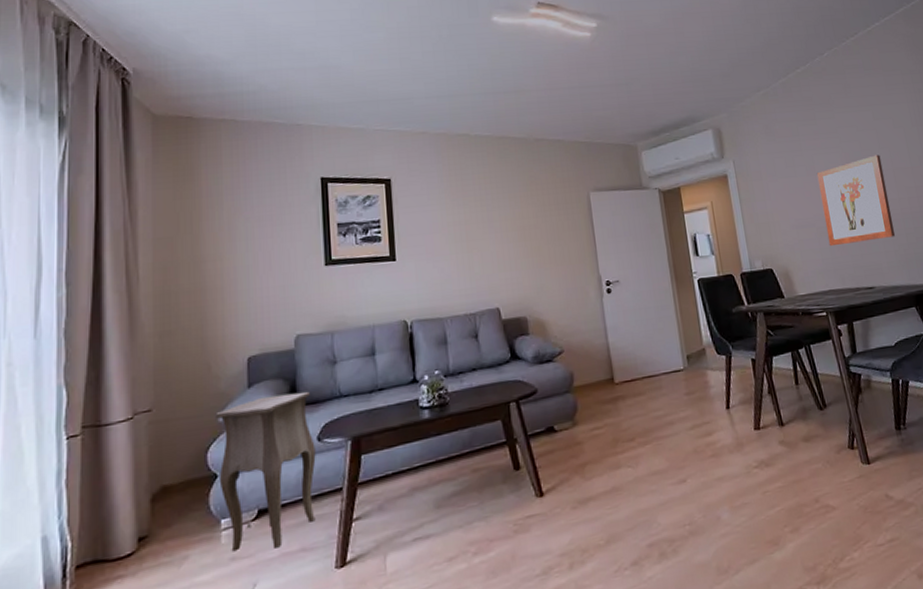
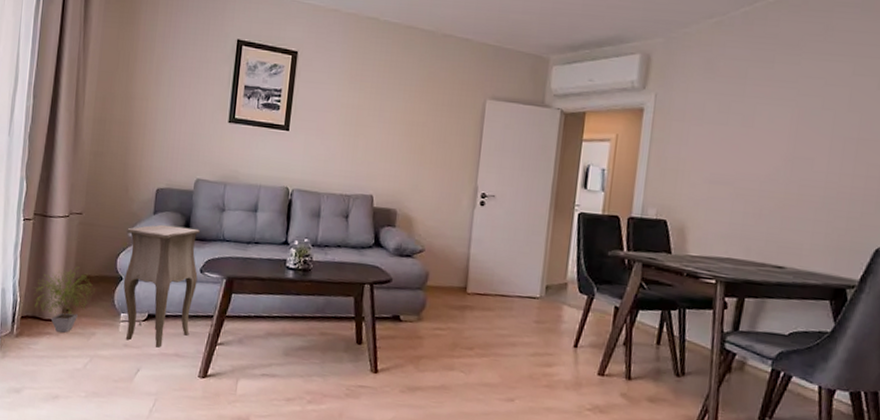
potted plant: none [91,477,183,571] -> present [34,266,96,333]
wall art: present [816,154,896,247] -> none [743,117,846,218]

